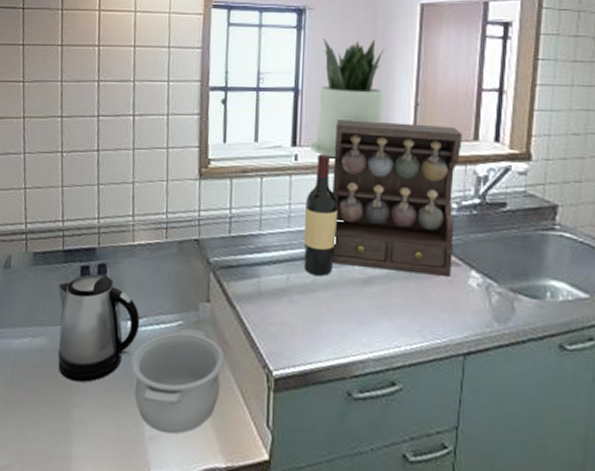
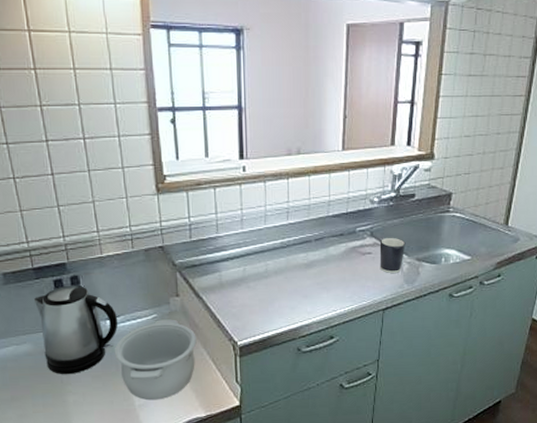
wine bottle: present [304,154,338,276] -> none [255,164,283,265]
planter: present [309,39,385,159] -> none [255,58,318,168]
spice rack: present [332,119,462,276] -> none [276,133,382,255]
mug: none [459,255,495,305] -> present [379,237,406,273]

